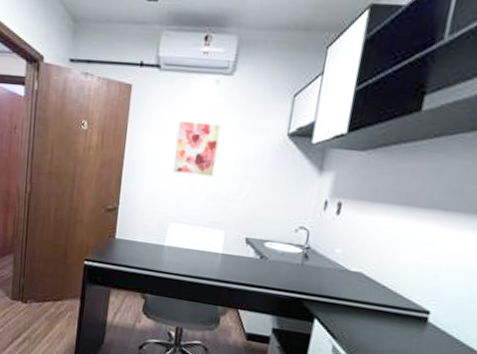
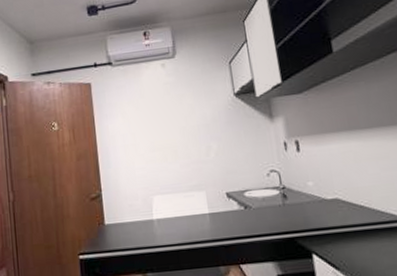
wall art: present [173,120,221,177] -> none [139,99,181,149]

